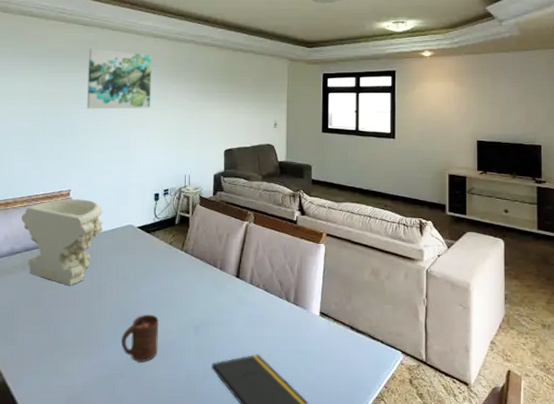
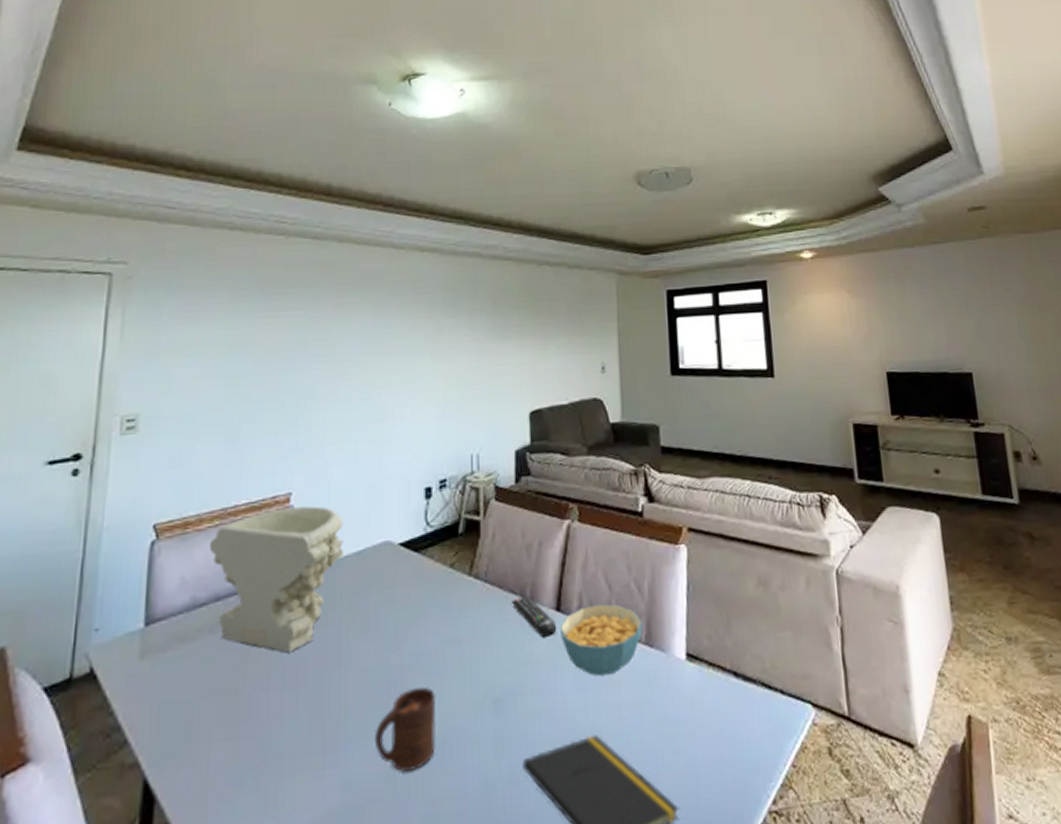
wall art: present [86,48,152,109] -> none [317,272,417,364]
remote control: none [208,266,237,293] -> present [512,595,557,637]
cereal bowl: none [239,276,292,320] -> present [560,603,643,677]

